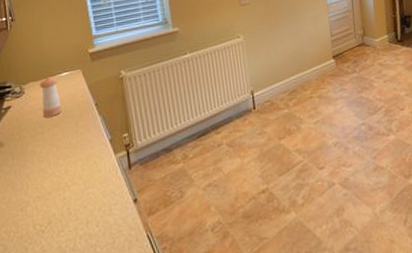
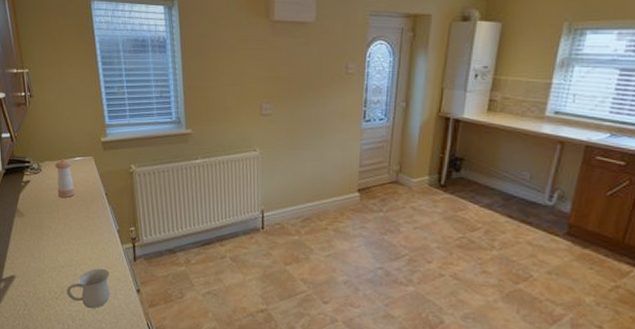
mug: none [54,184,105,234] -> present [66,268,111,309]

